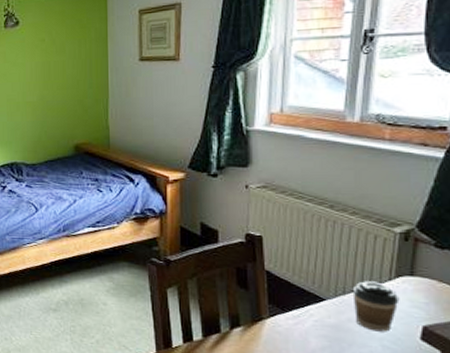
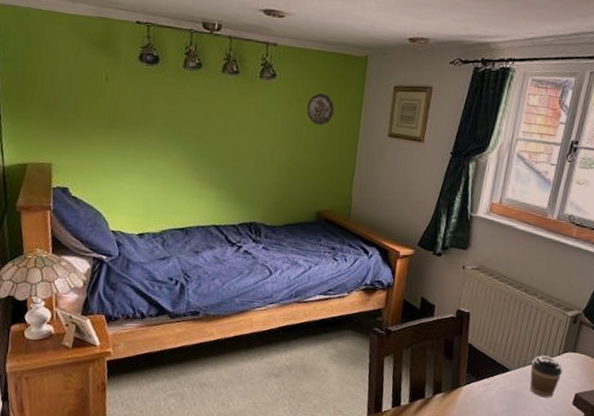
decorative plate: none [52,31,80,61] -> present [307,93,335,125]

